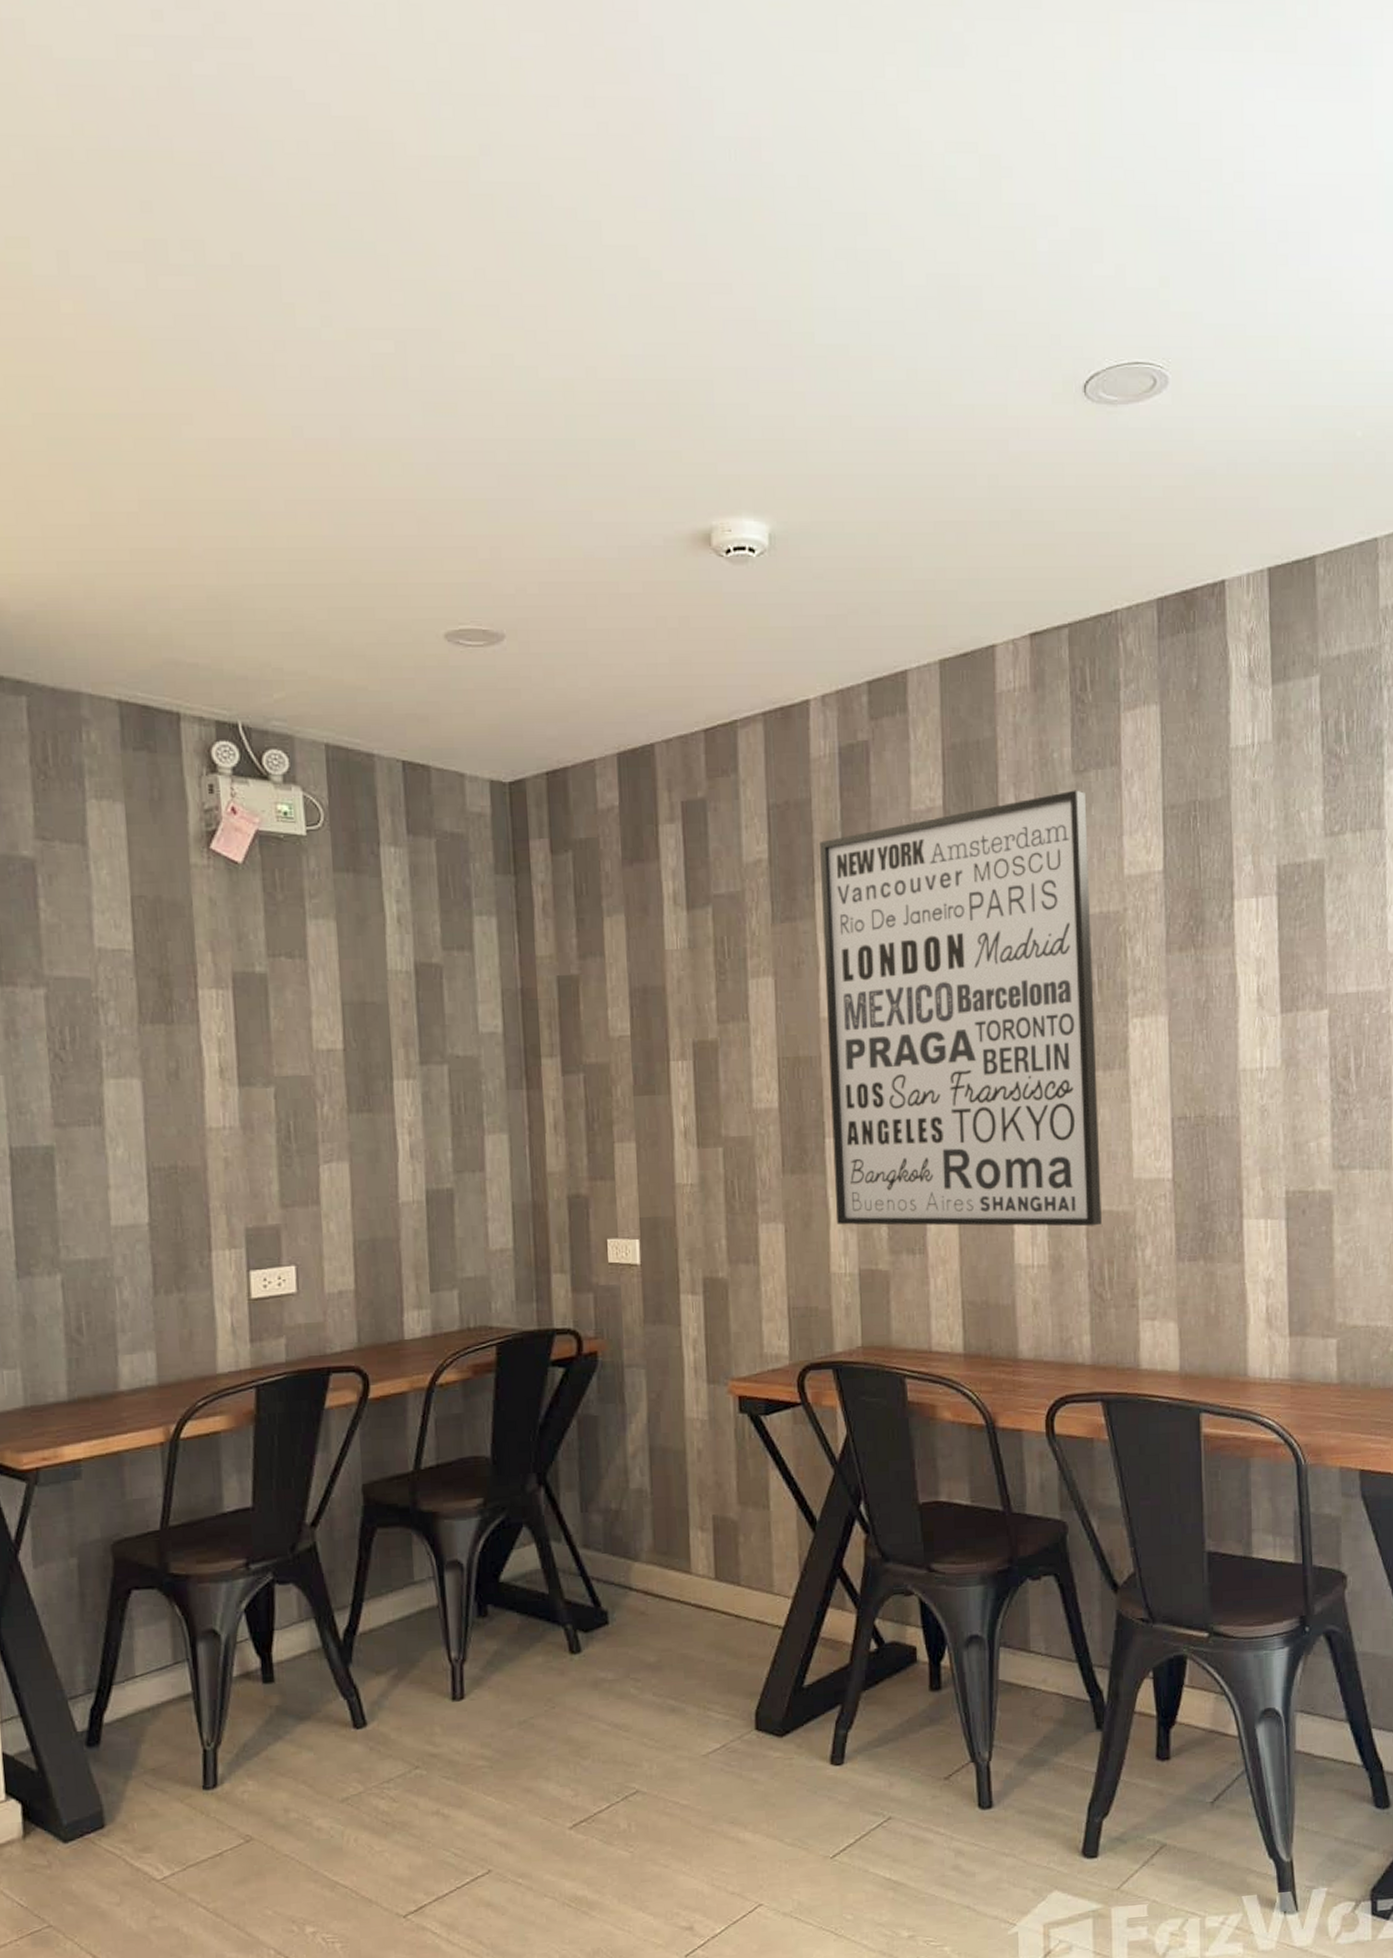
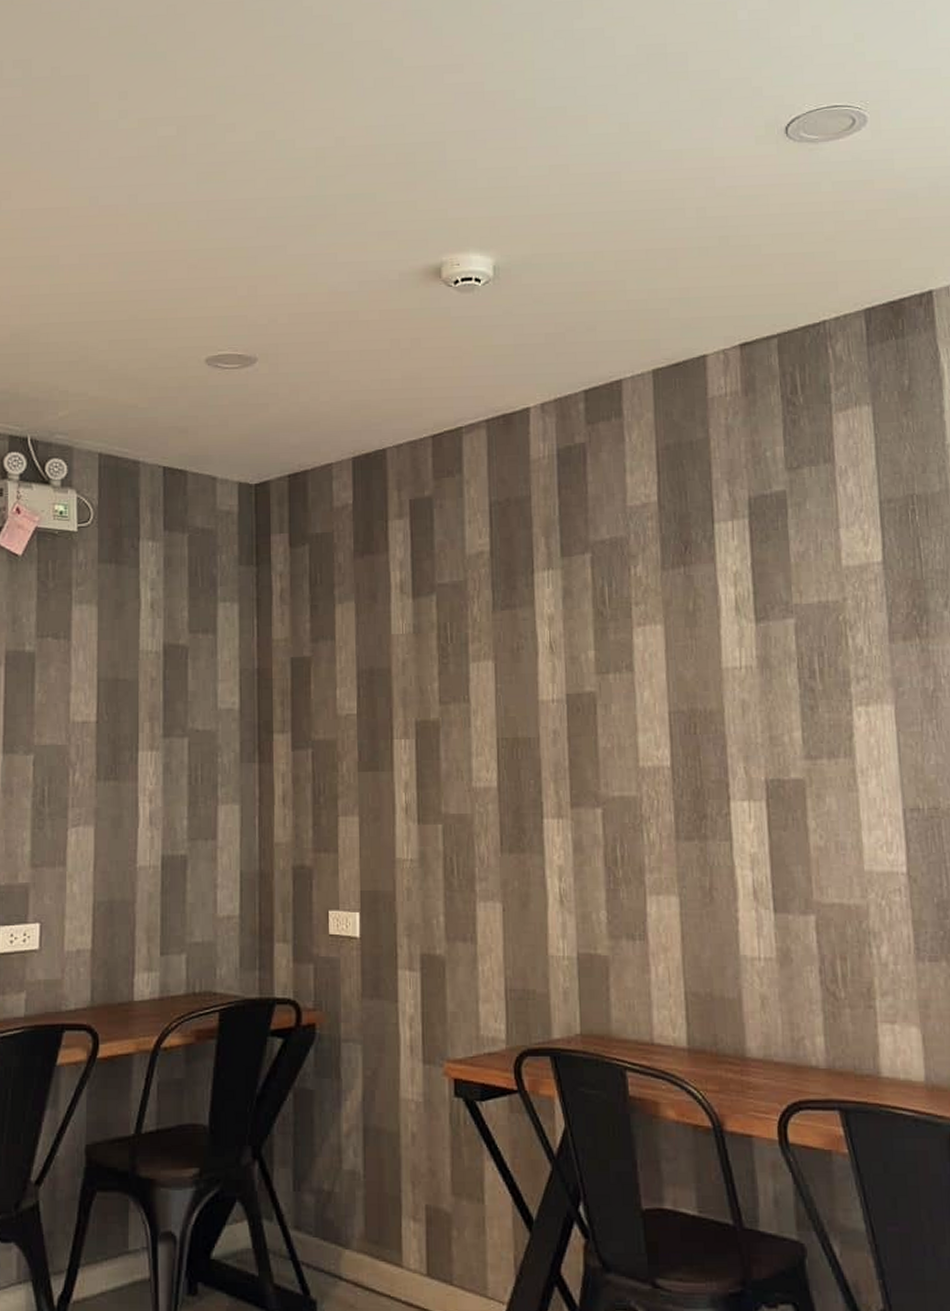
wall art: present [820,790,1102,1227] -> none [539,485,832,919]

